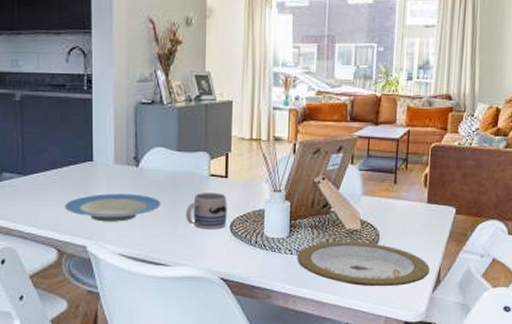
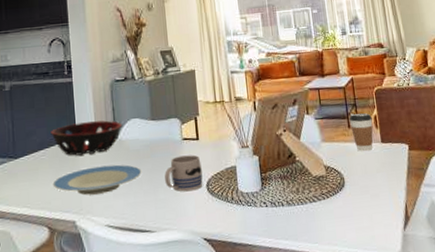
decorative bowl: none [64,145,145,180] -> present [50,120,123,156]
plate: present [296,241,430,287] -> none [271,186,397,231]
coffee cup: none [396,169,422,211] -> present [349,112,374,152]

